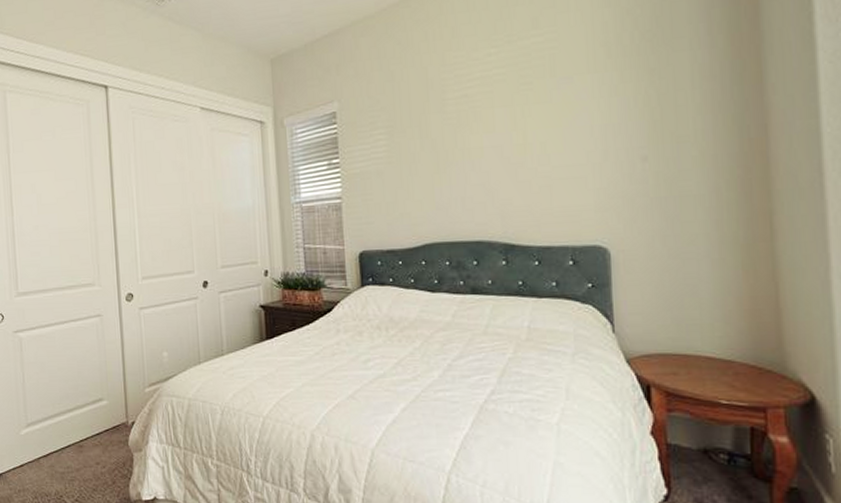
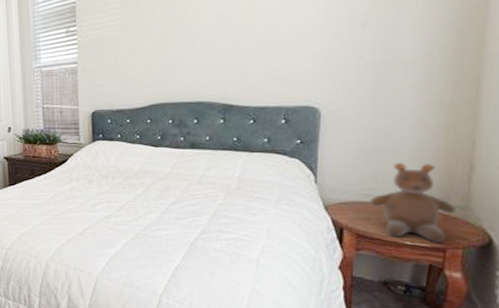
teddy bear: none [674,307,771,400] -> present [369,161,457,242]

